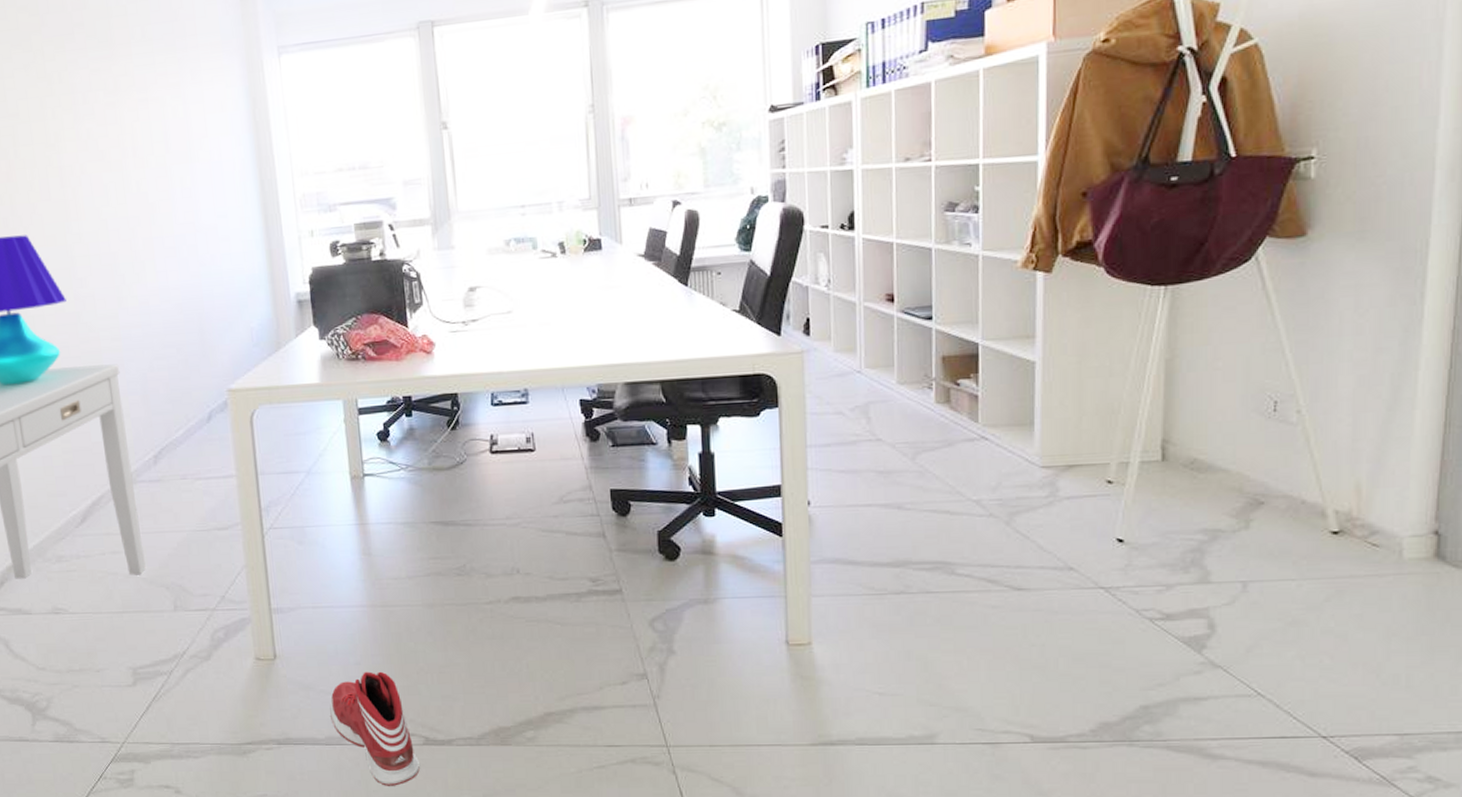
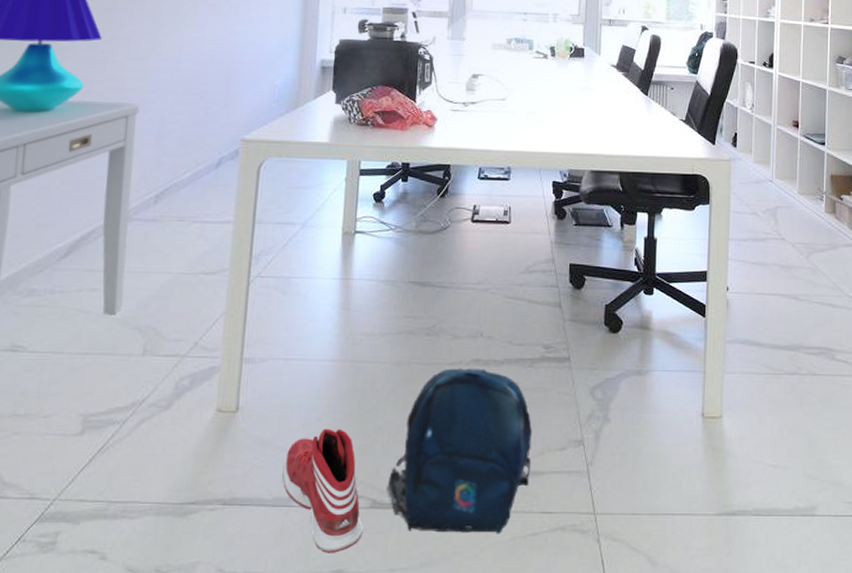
backpack: none [438,606,591,767] -> present [387,368,532,534]

